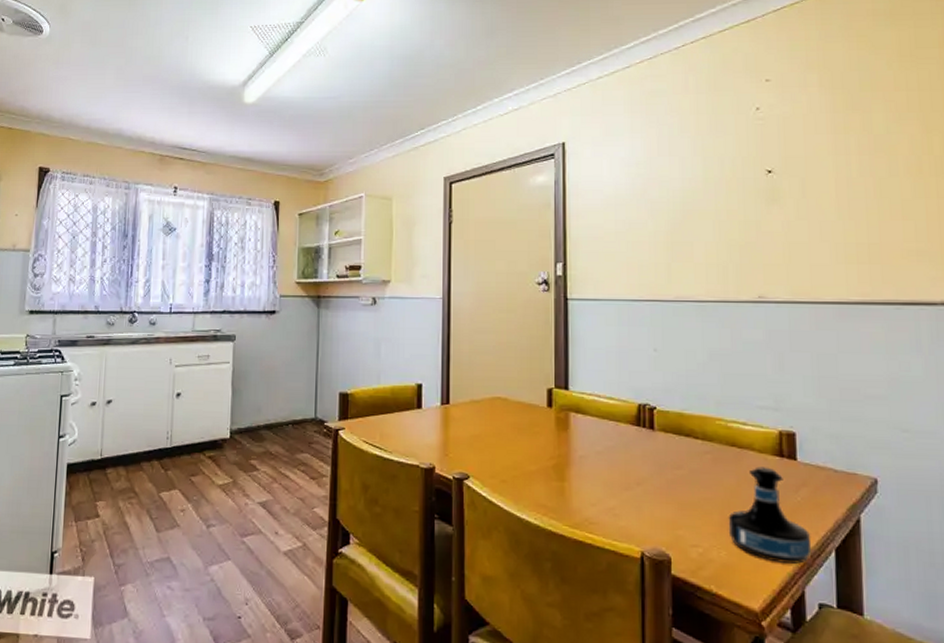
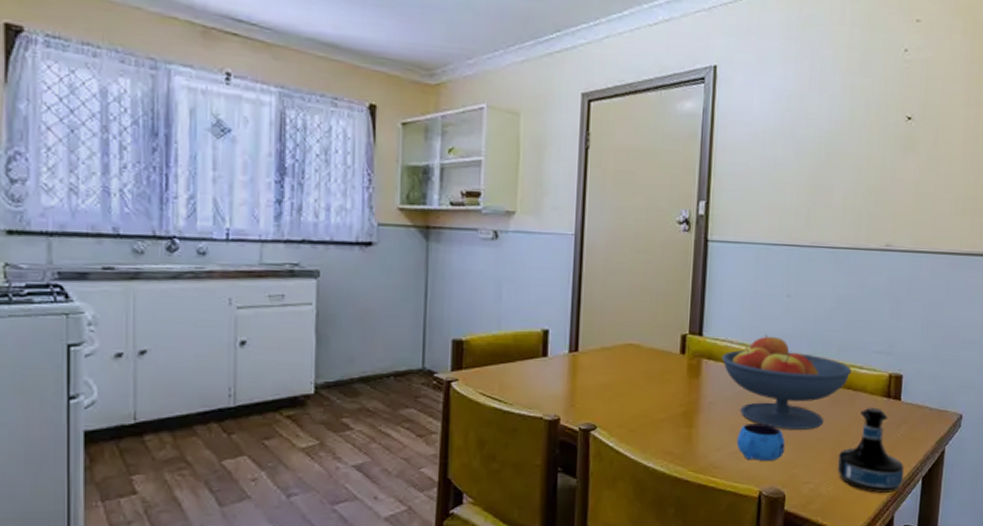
fruit bowl: none [590,389,734,488] -> present [721,334,852,429]
mug: none [612,479,666,521] -> present [736,424,785,462]

